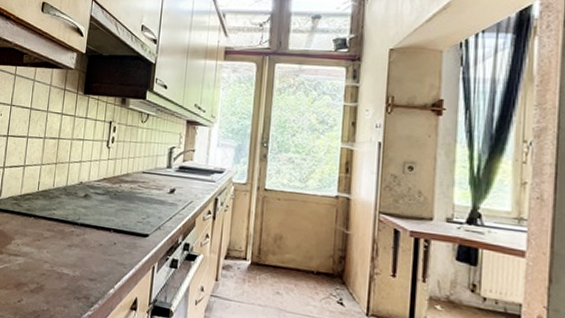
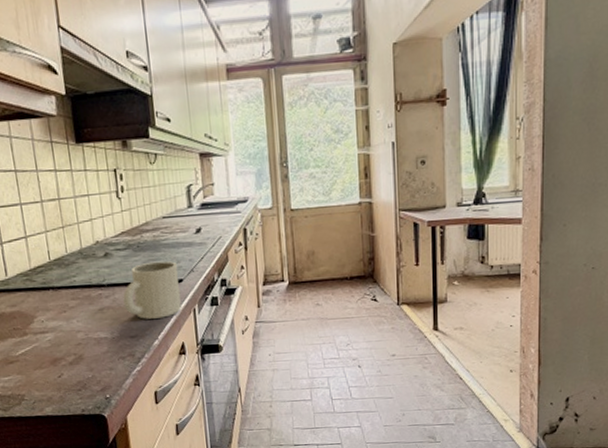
mug: none [90,211,146,269] -> present [123,261,181,319]

